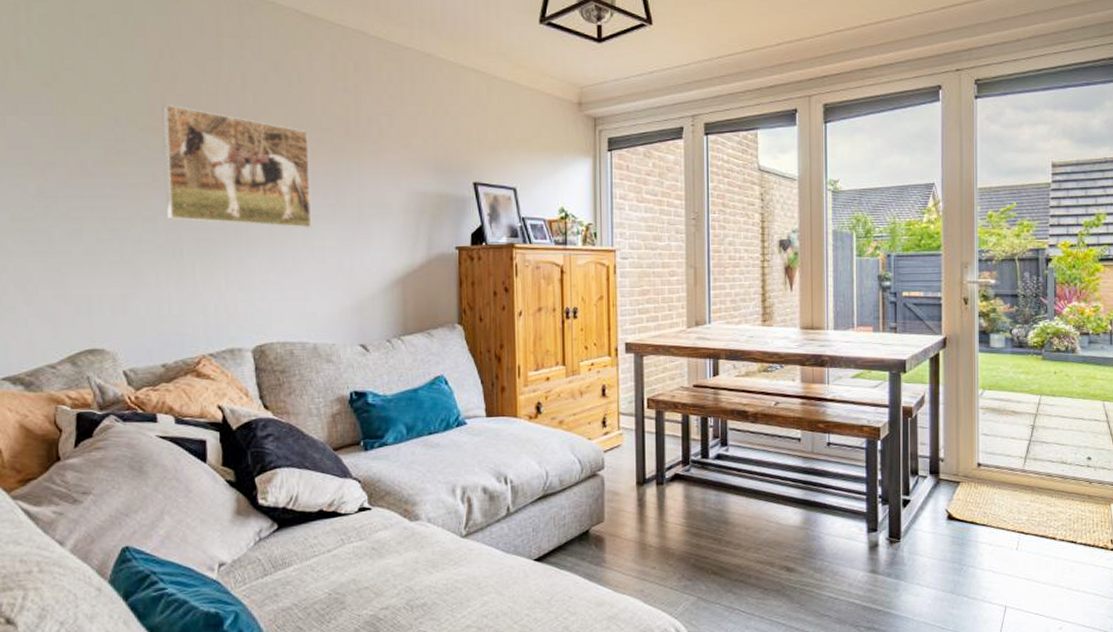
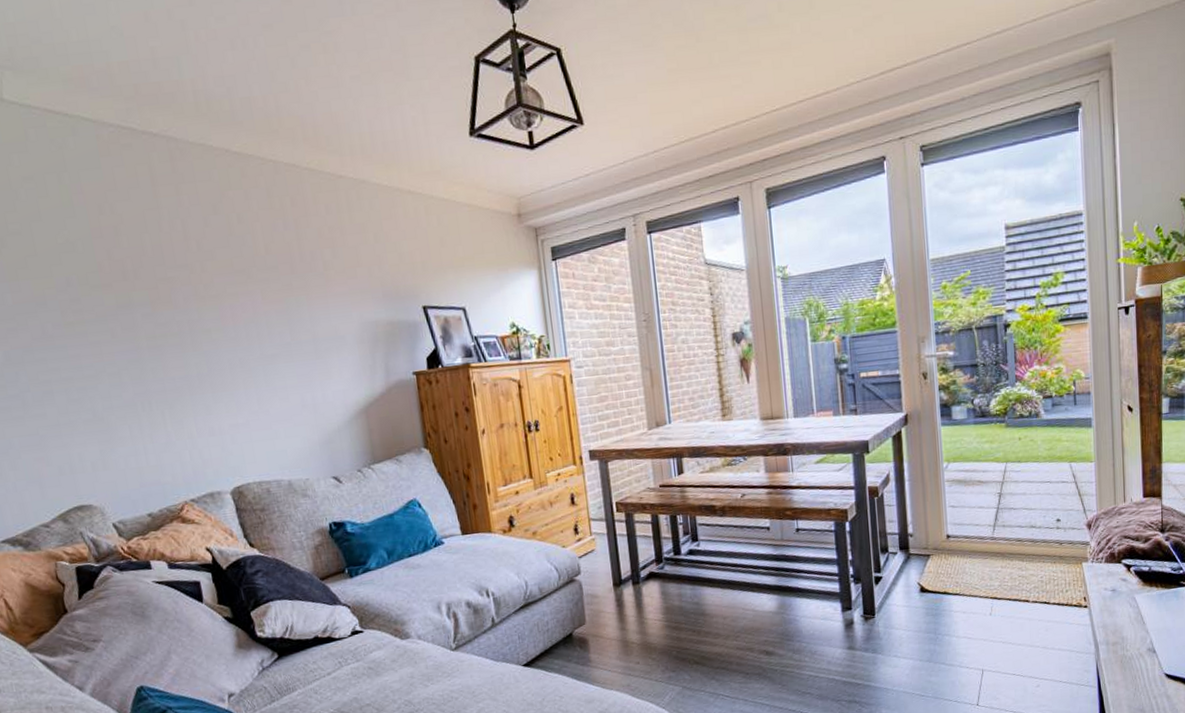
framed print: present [162,103,312,228] -> none [109,259,272,374]

